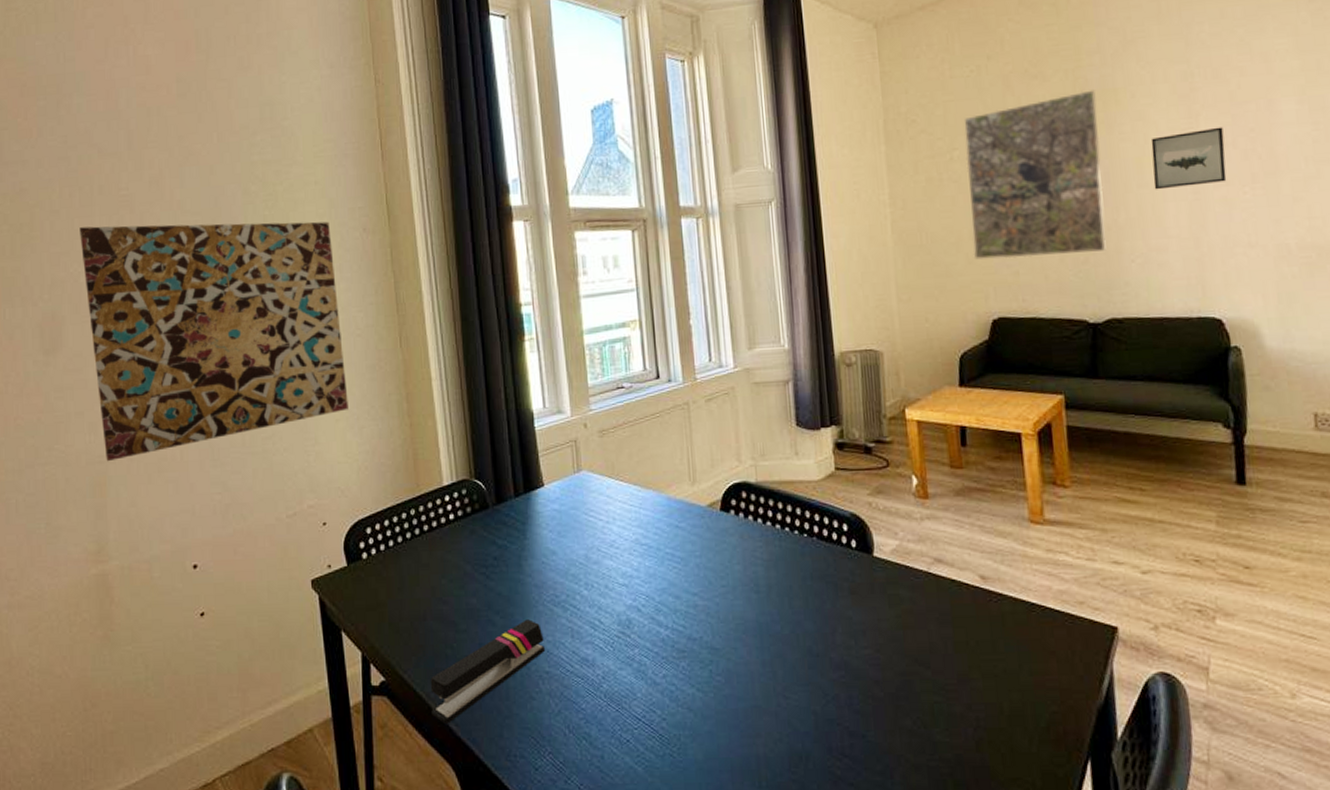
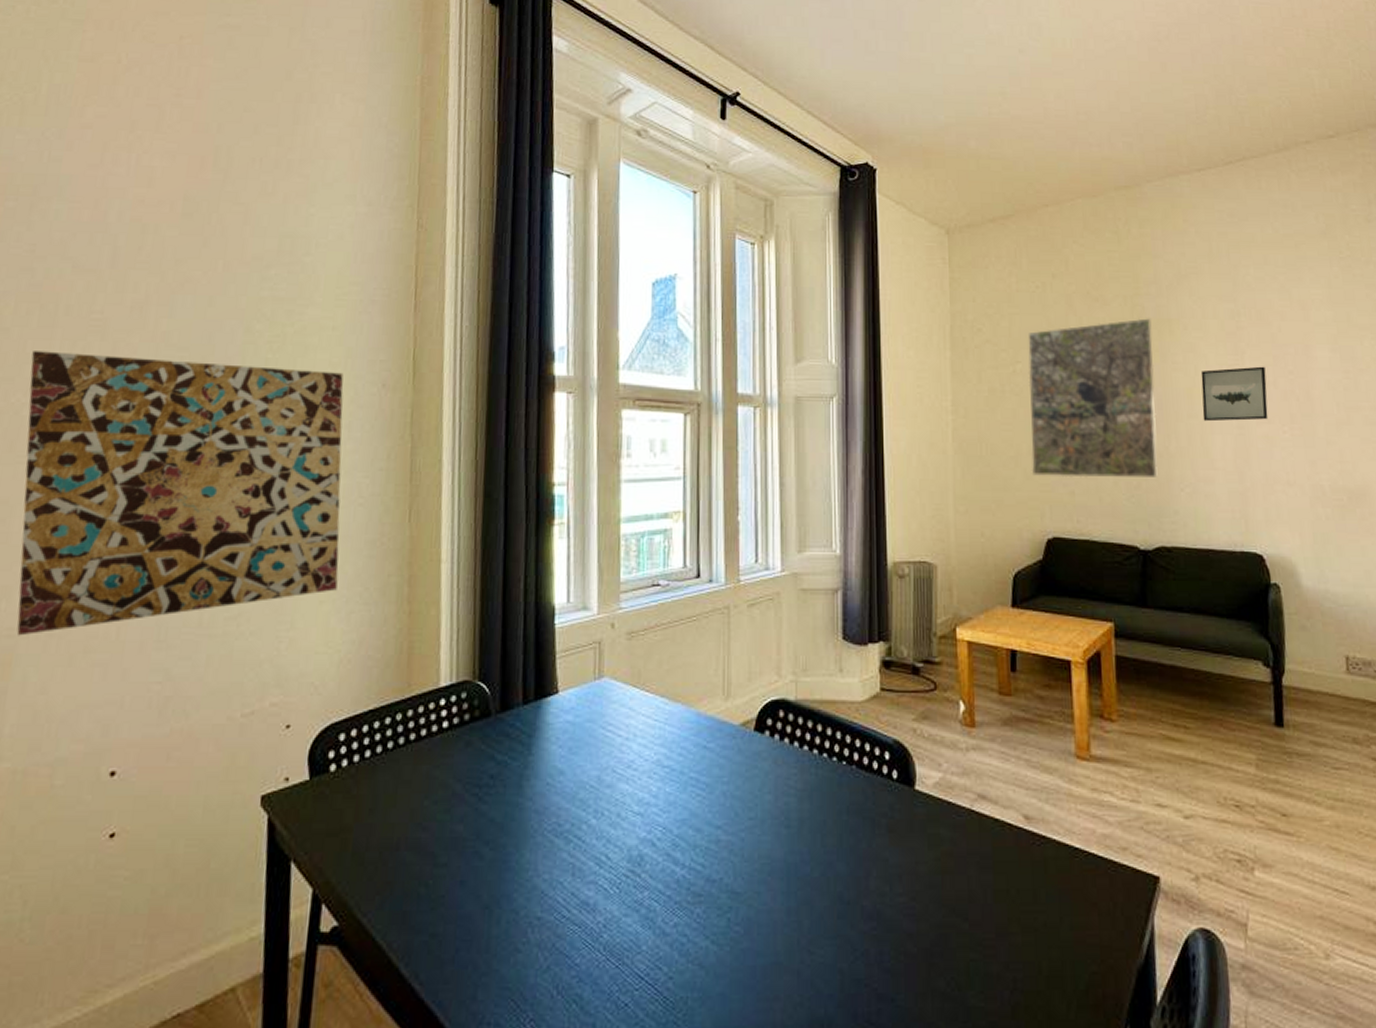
stapler: present [430,619,546,724] -> none [391,852,540,982]

